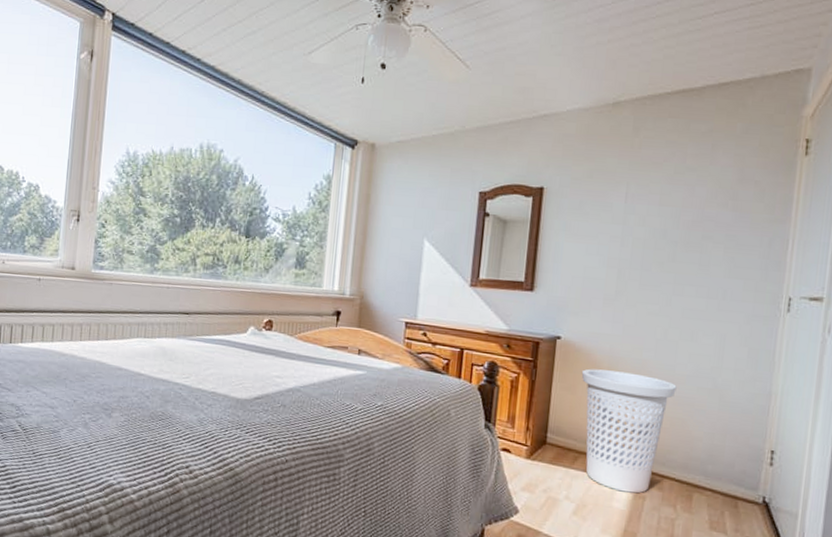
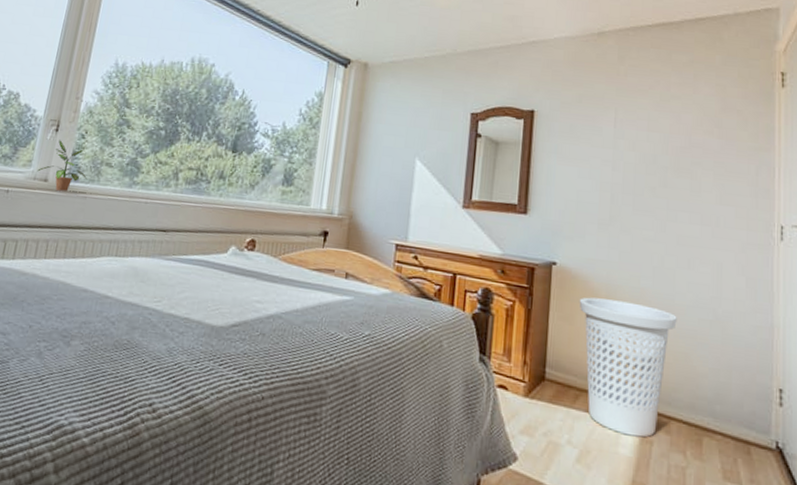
potted plant: none [64,229,112,278] -> present [37,140,88,191]

